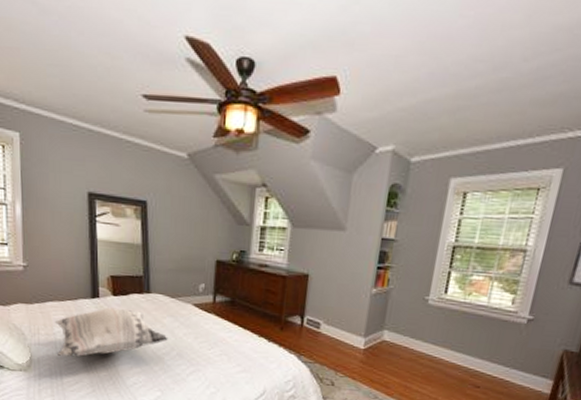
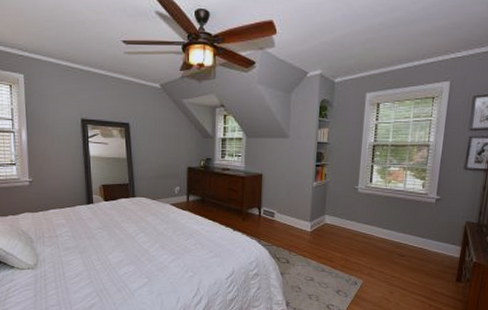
decorative pillow: present [56,307,168,357] -> none [57,211,152,254]

